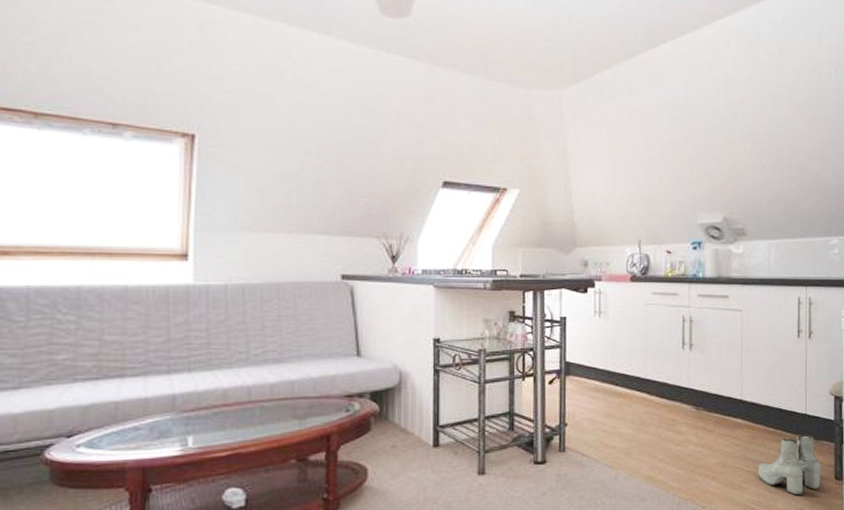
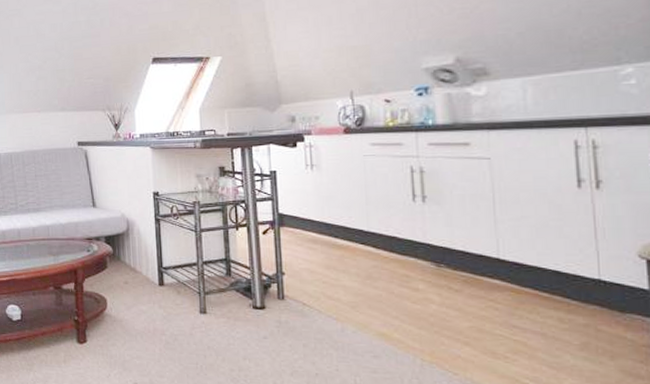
boots: present [758,434,821,495] -> none [530,303,633,377]

